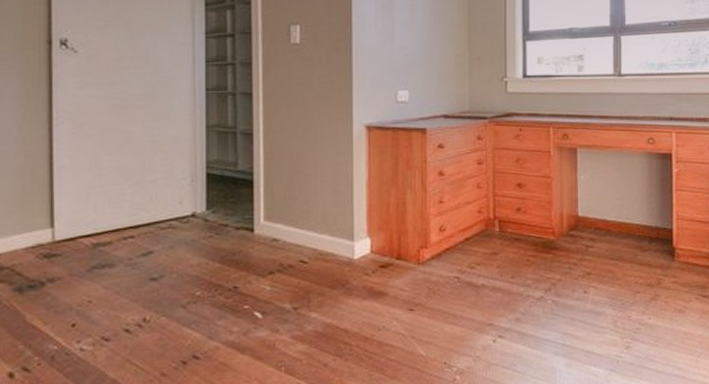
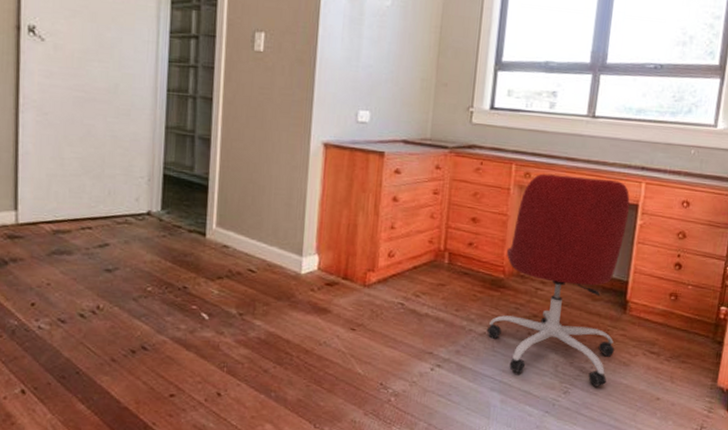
office chair: none [543,133,669,338] -> present [486,173,630,387]

